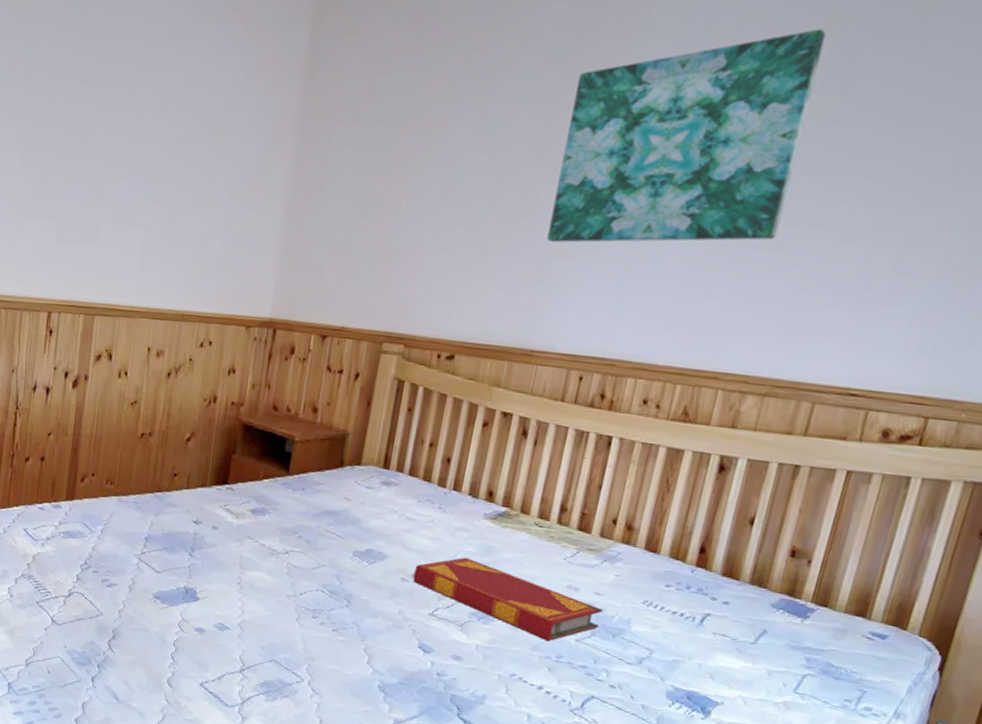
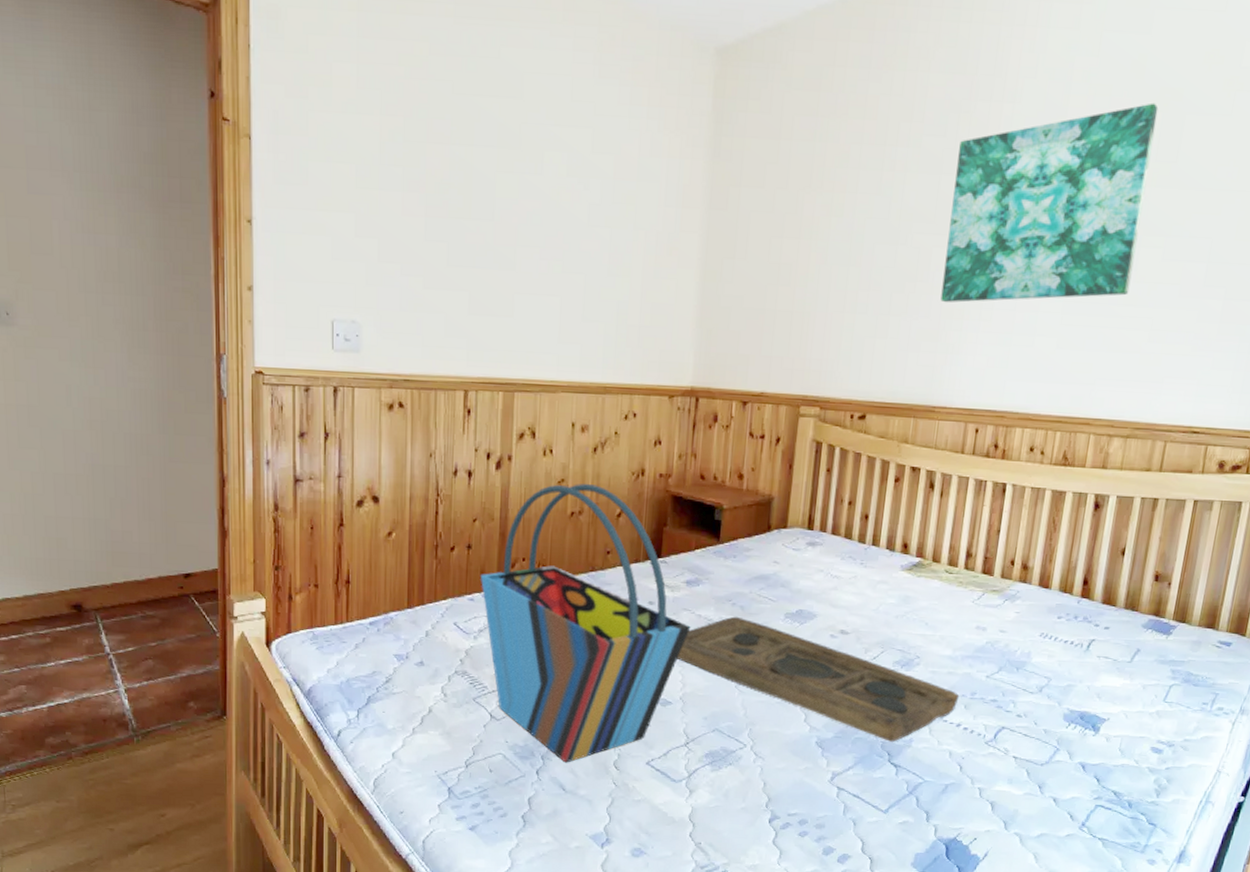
tote bag: none [51,406,254,674] -> present [480,483,691,763]
decorative tray: none [238,548,543,697] -> present [678,616,960,742]
hardback book: present [413,557,604,642] -> none [841,609,1008,681]

